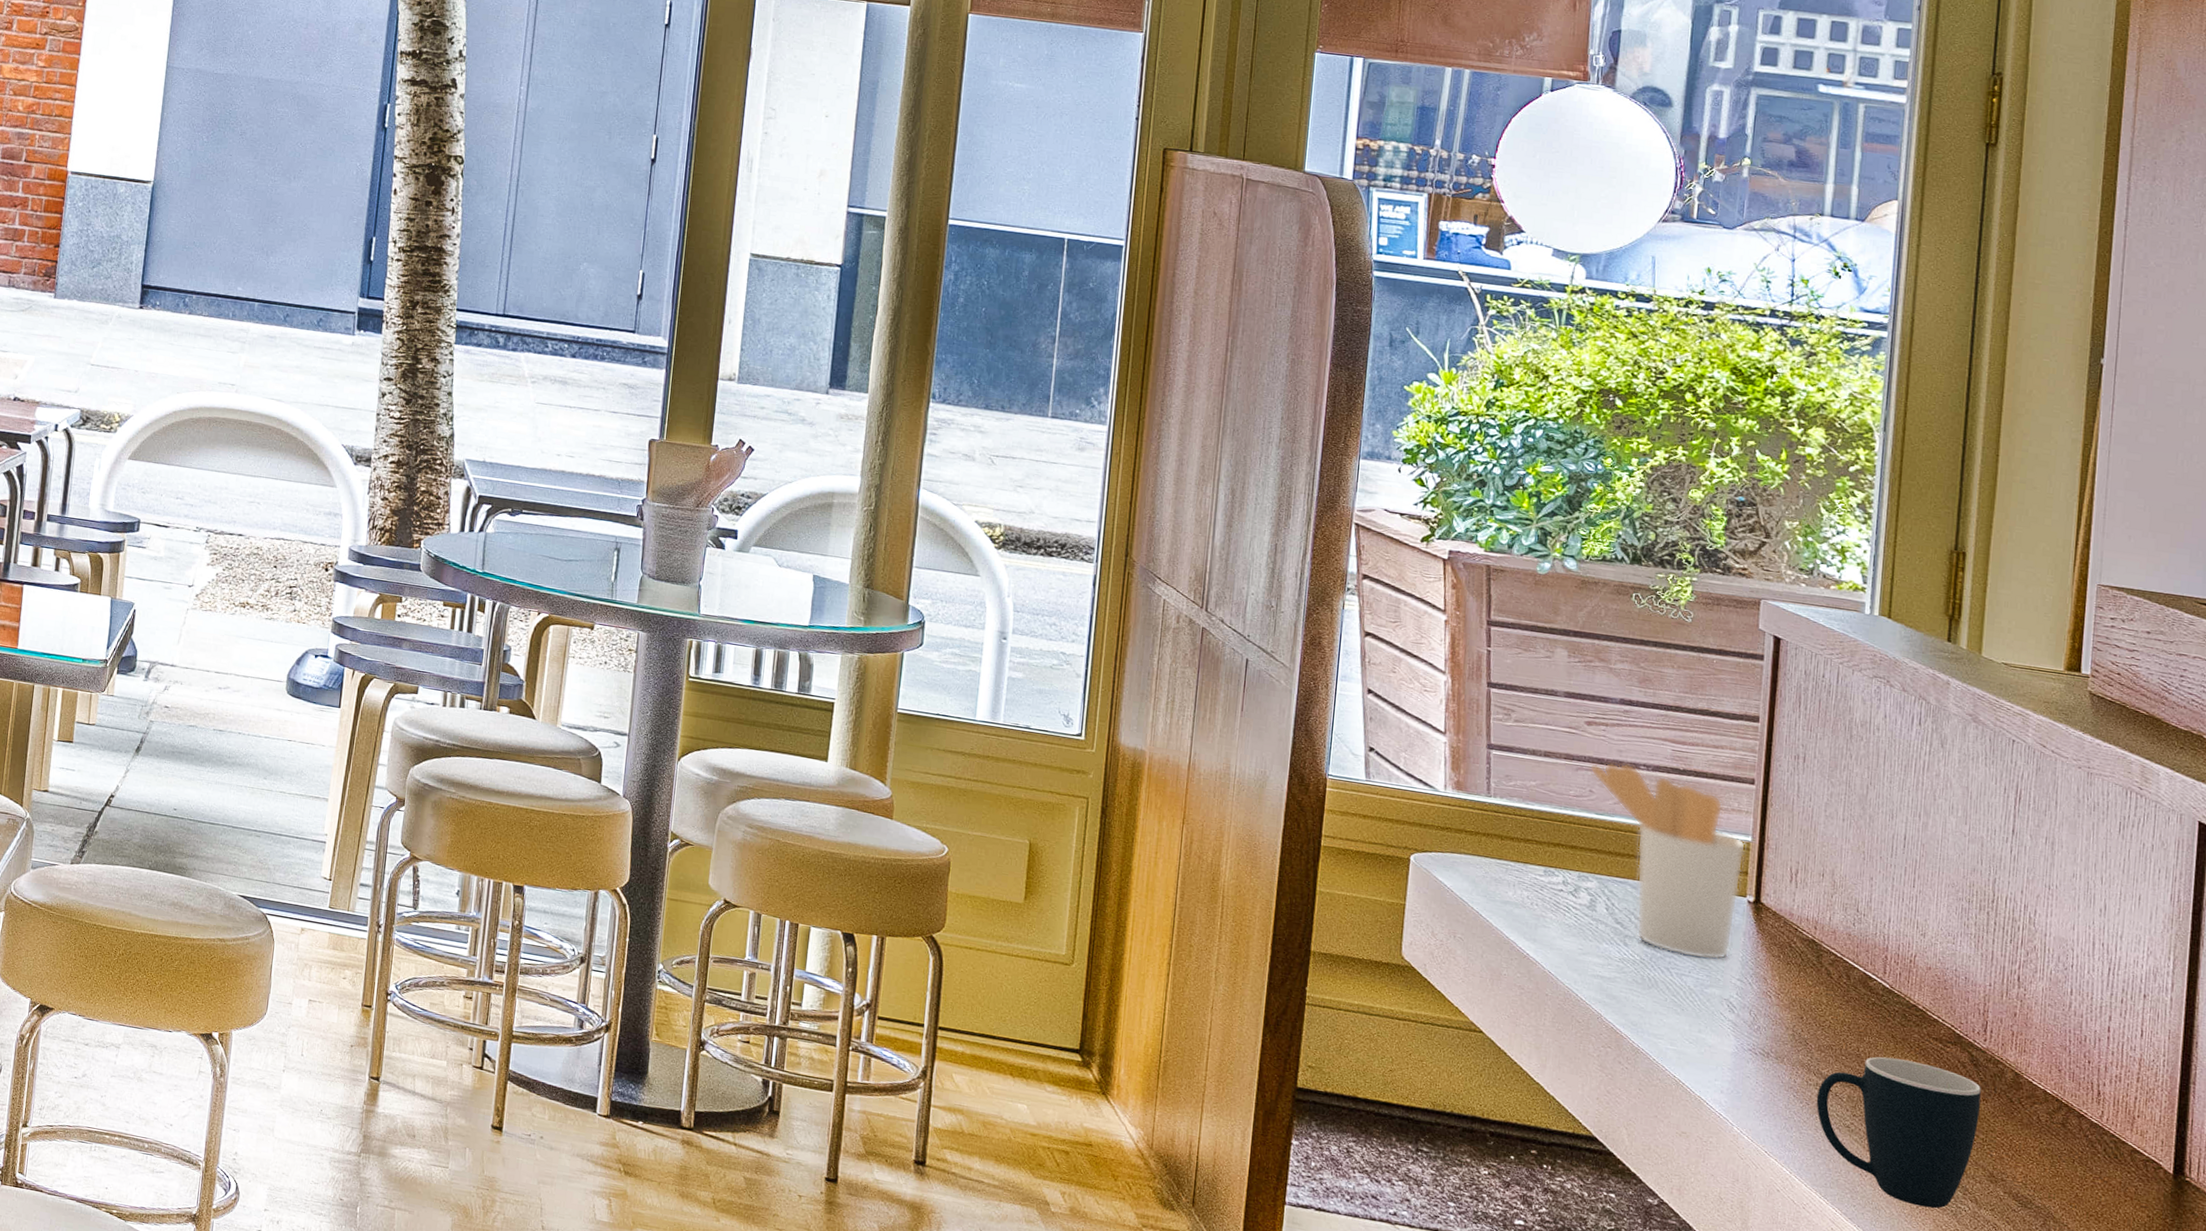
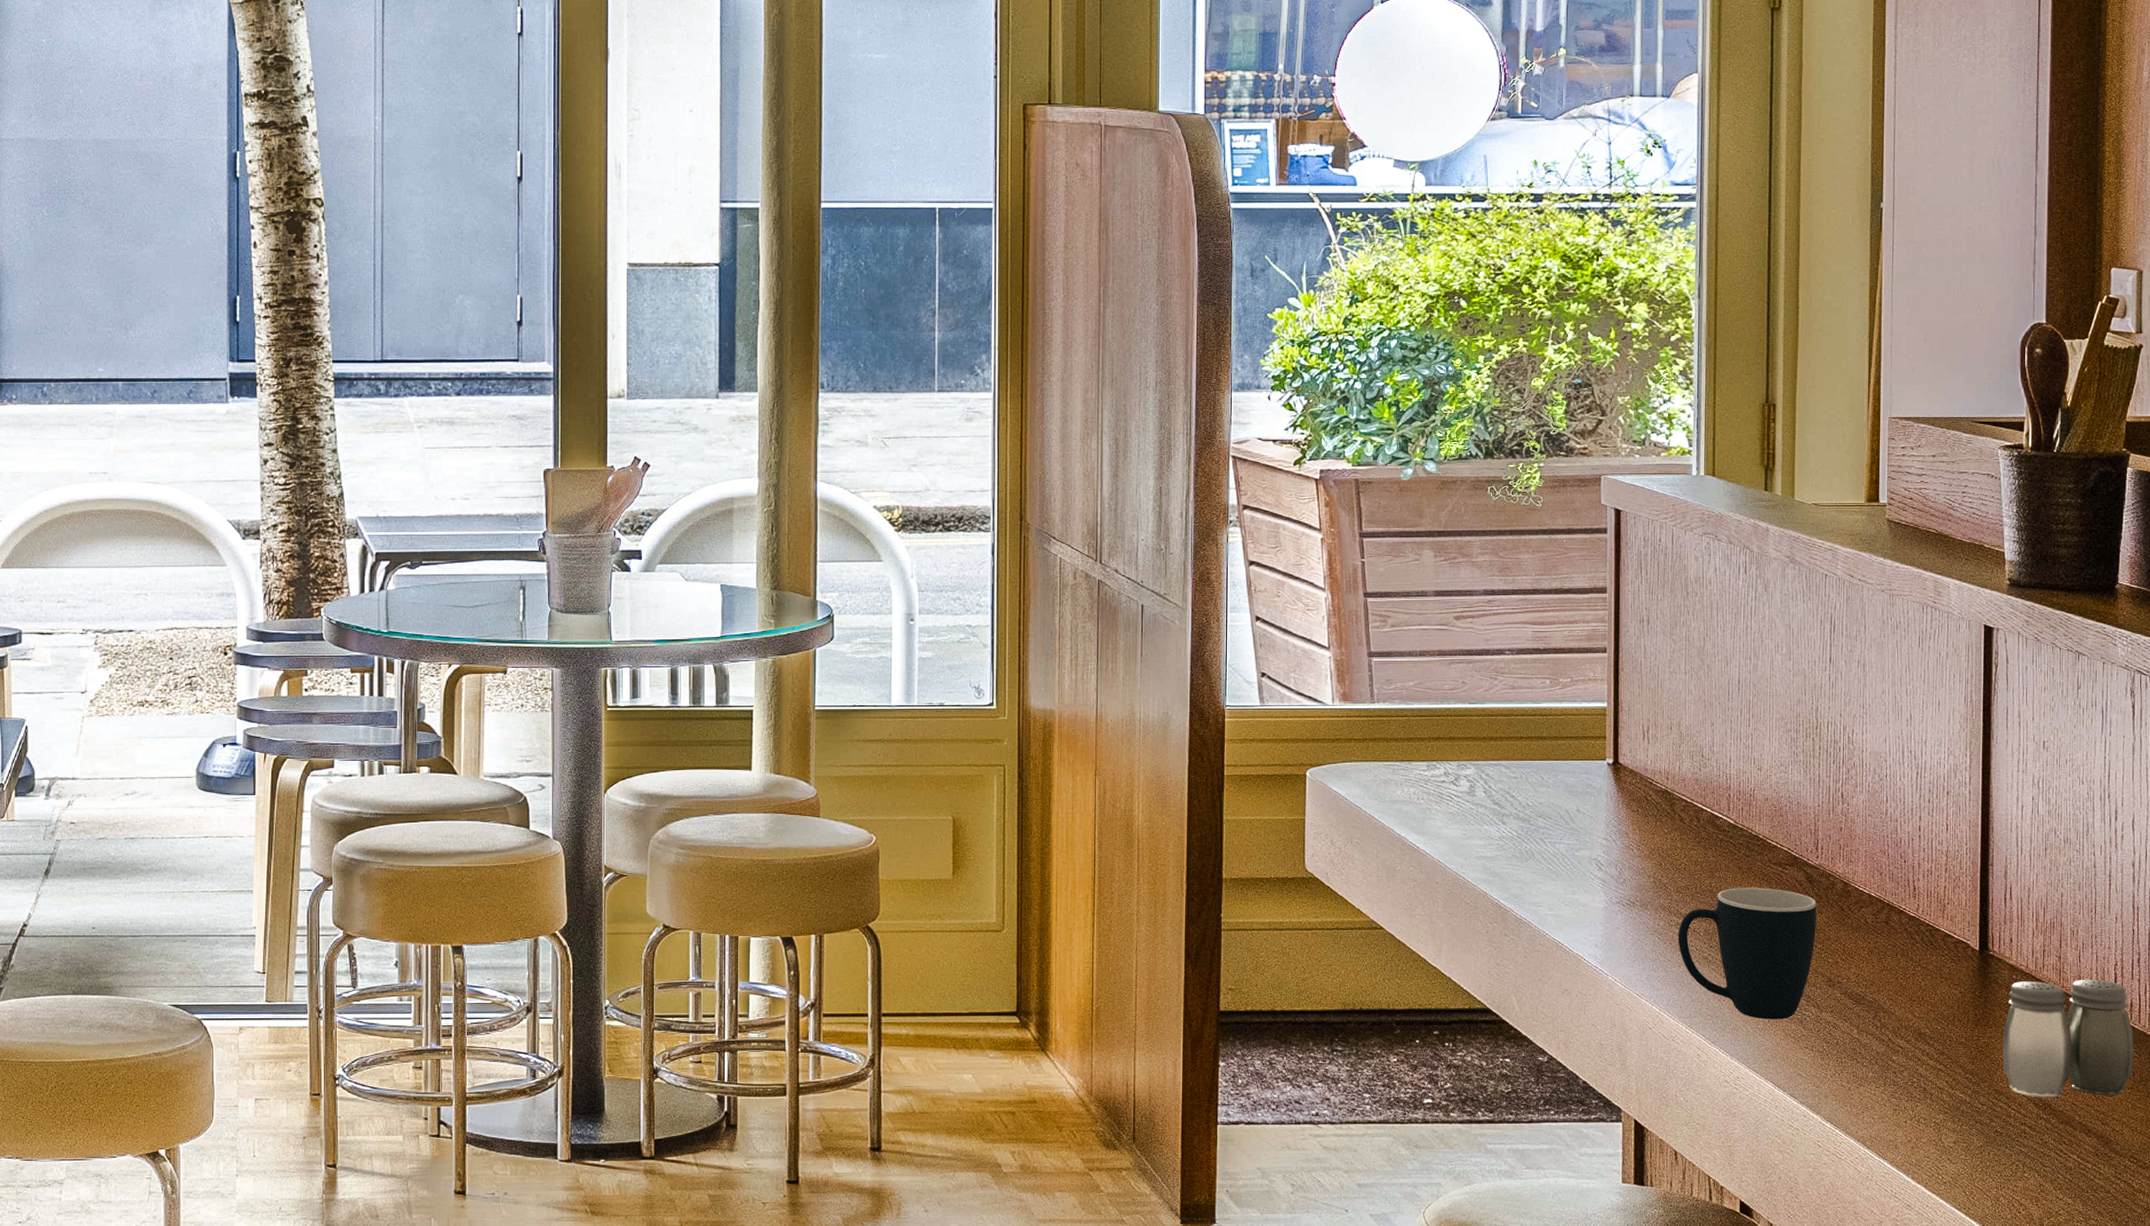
utensil holder: present [1589,762,1746,961] -> none [1460,651,1603,825]

